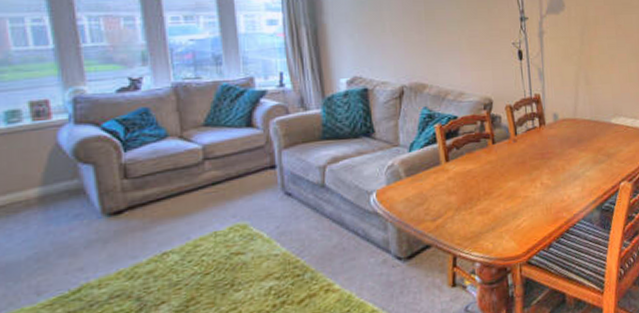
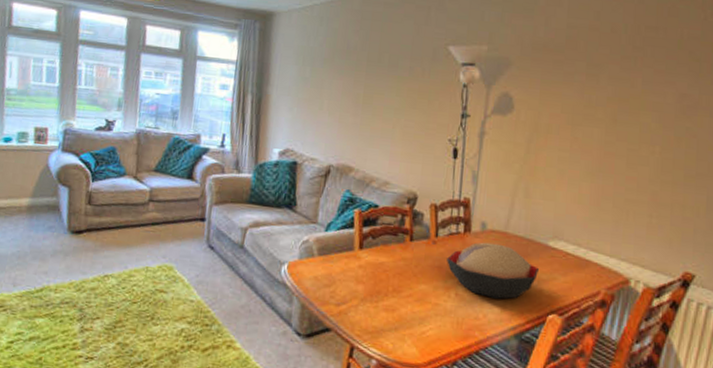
decorative bowl: none [528,130,607,180] -> present [447,242,539,299]

